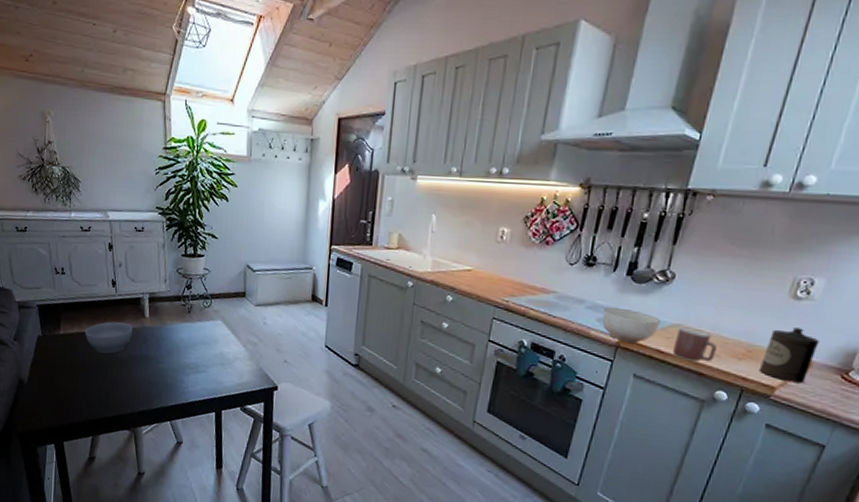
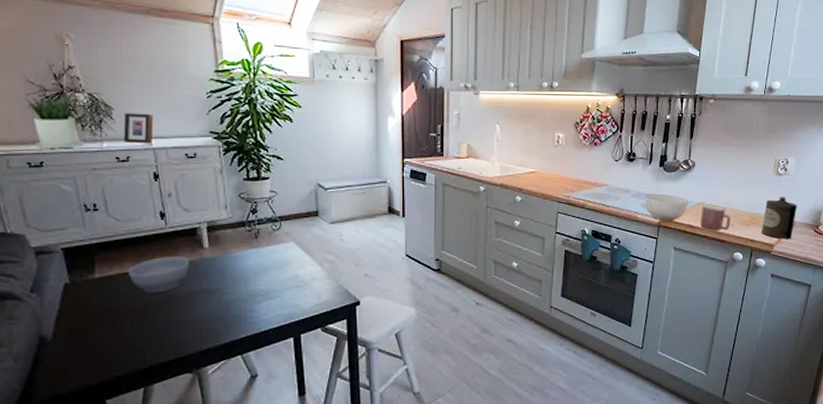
planter: none [17,167,58,217] -> present [26,96,85,149]
picture frame: none [87,186,111,216] -> present [123,113,154,144]

